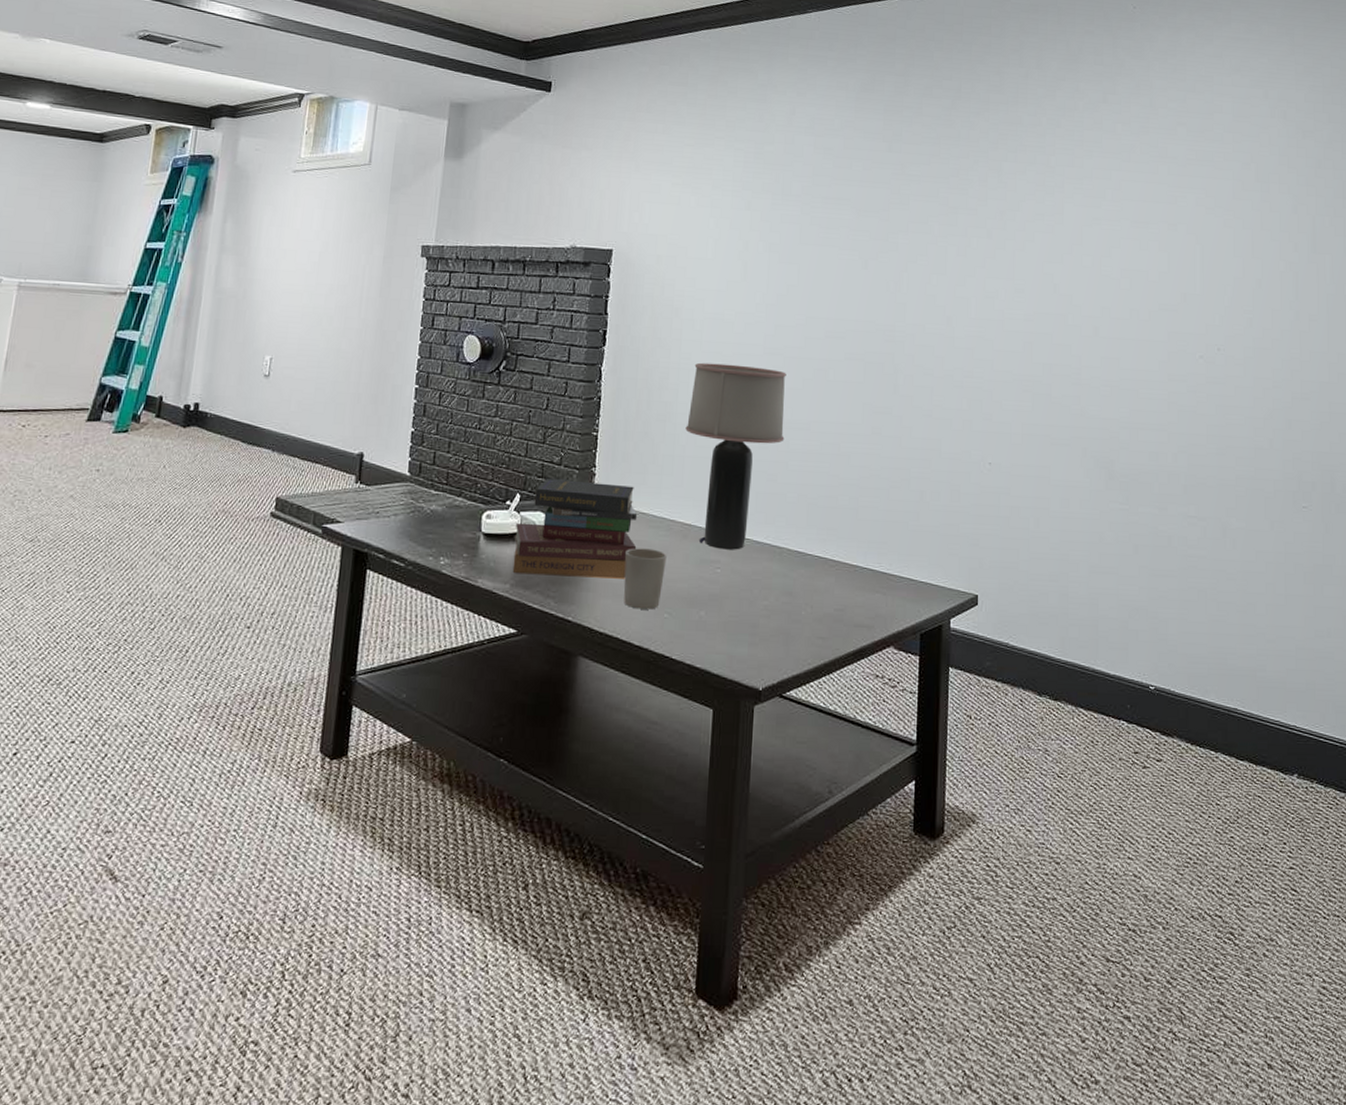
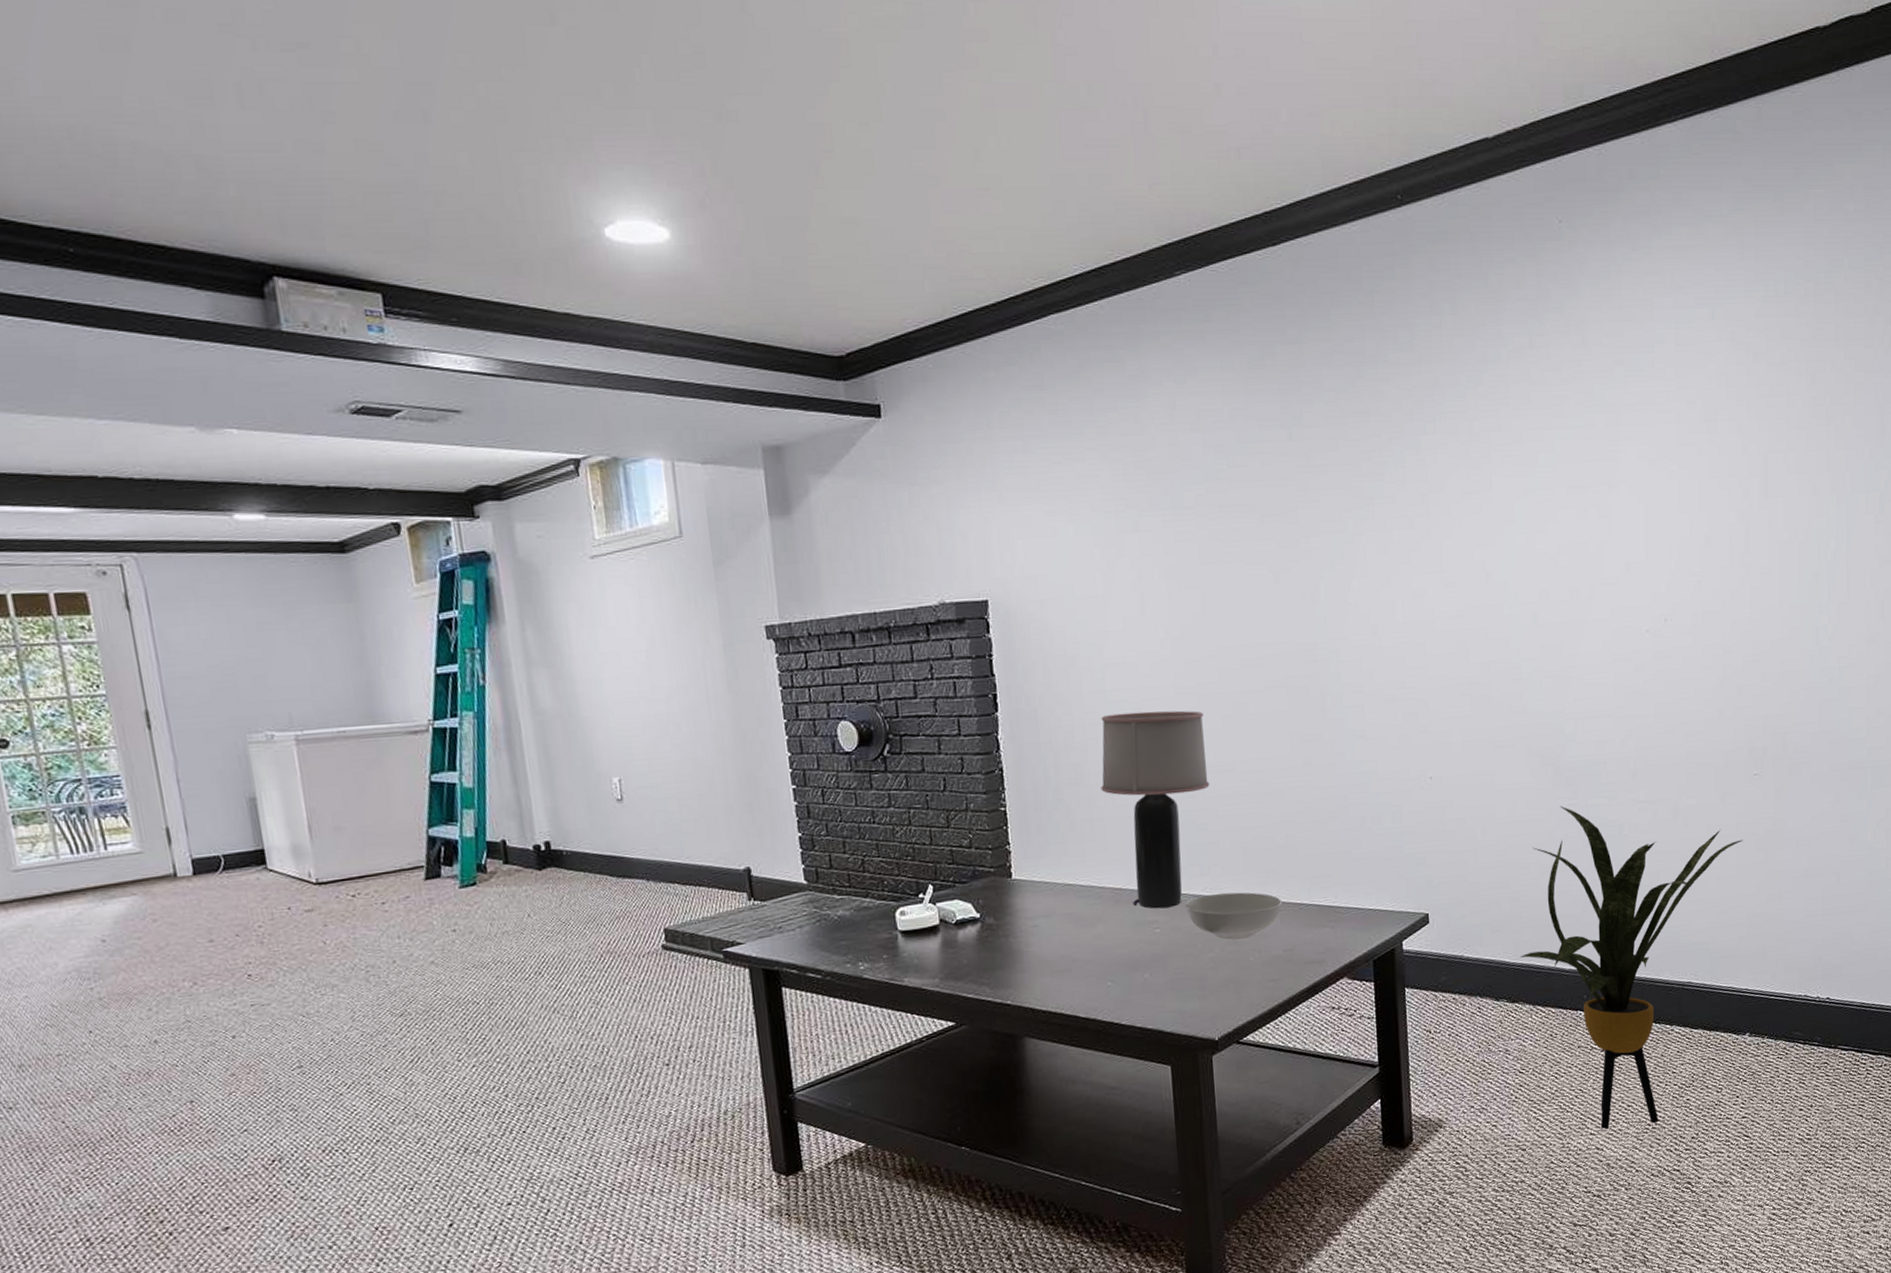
books: present [514,479,638,579] -> none [933,858,1068,966]
mug: present [623,548,667,610] -> none [1055,919,1102,982]
bowl: none [747,543,840,592] -> present [1185,892,1283,940]
house plant: none [1065,509,1292,858] -> present [1520,805,1743,1130]

